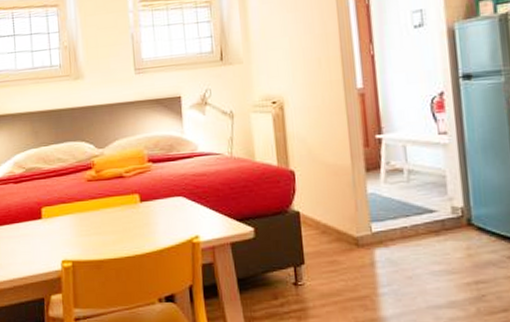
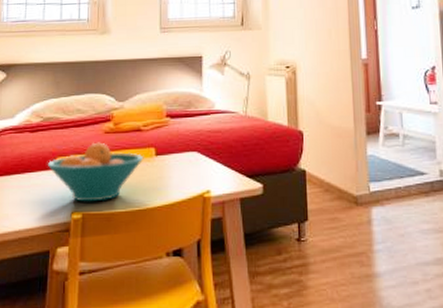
fruit bowl: none [33,190,129,251] -> present [47,142,144,202]

